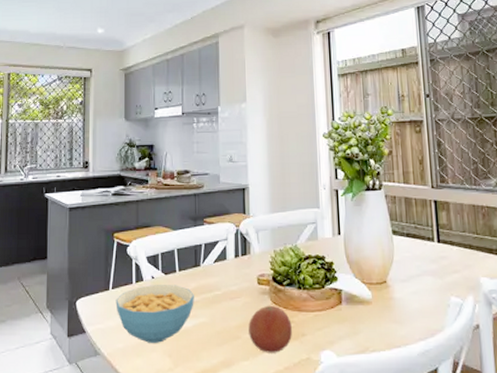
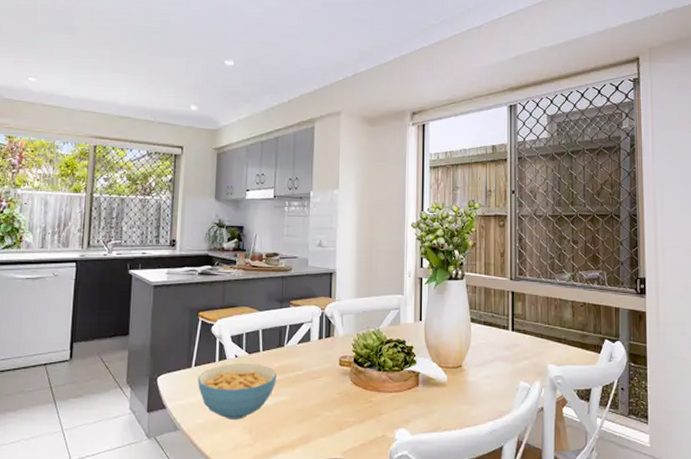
fruit: present [248,305,292,353] -> none [328,385,370,431]

